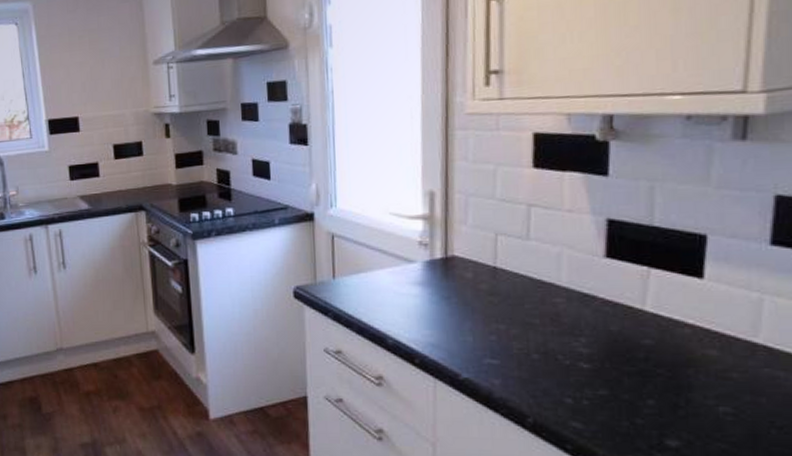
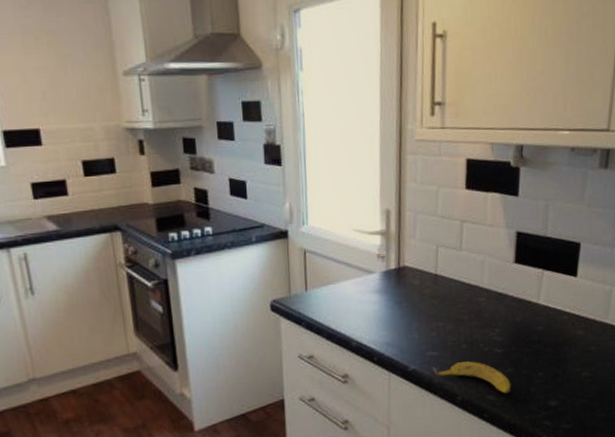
banana: none [491,374,606,423] -> present [432,360,511,394]

